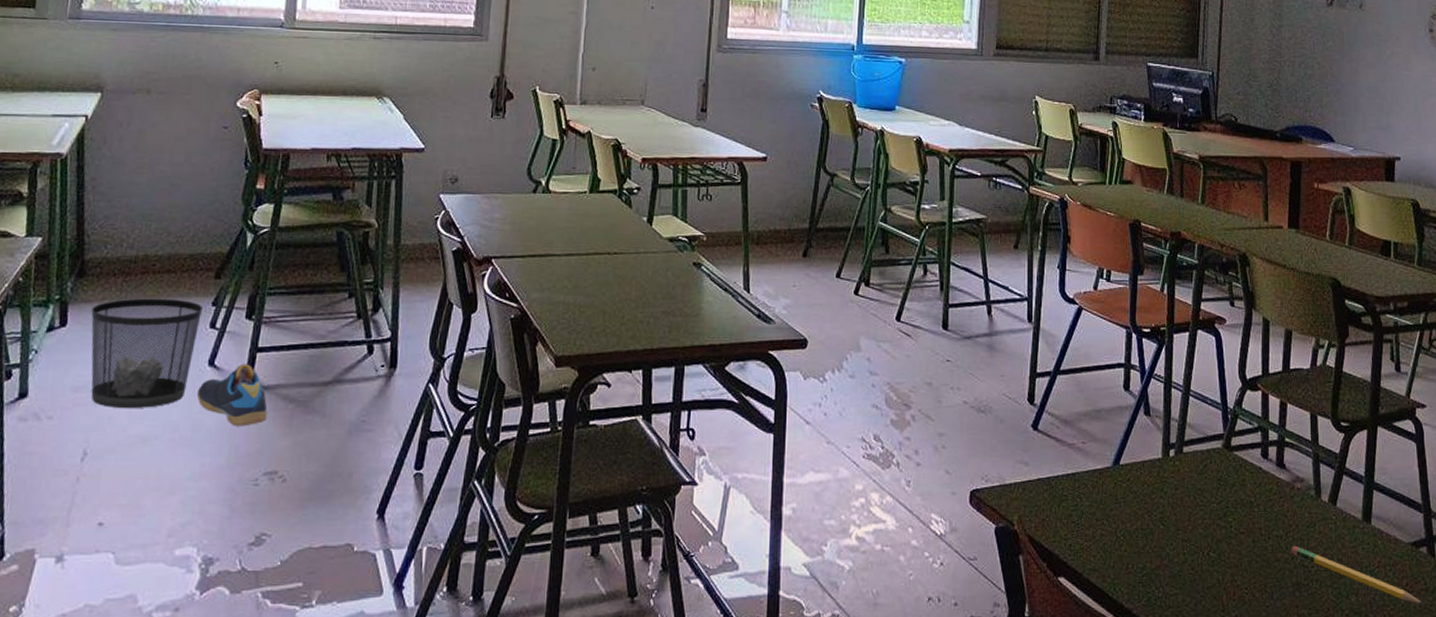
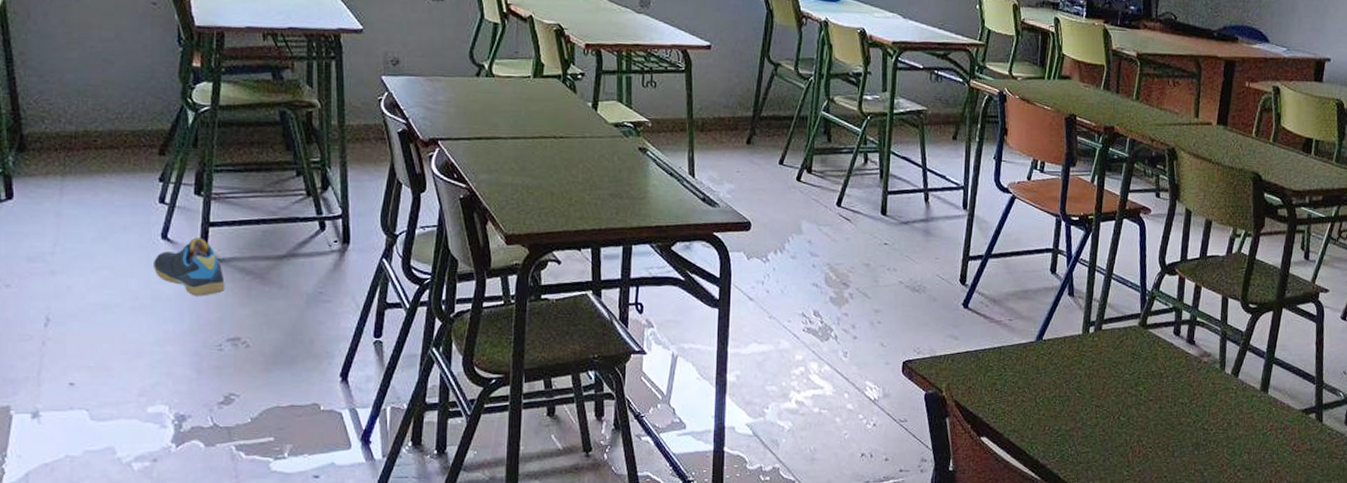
waste bin: present [91,298,204,408] -> none [36,173,151,278]
pencil: present [1291,545,1424,605] -> none [1193,411,1308,462]

